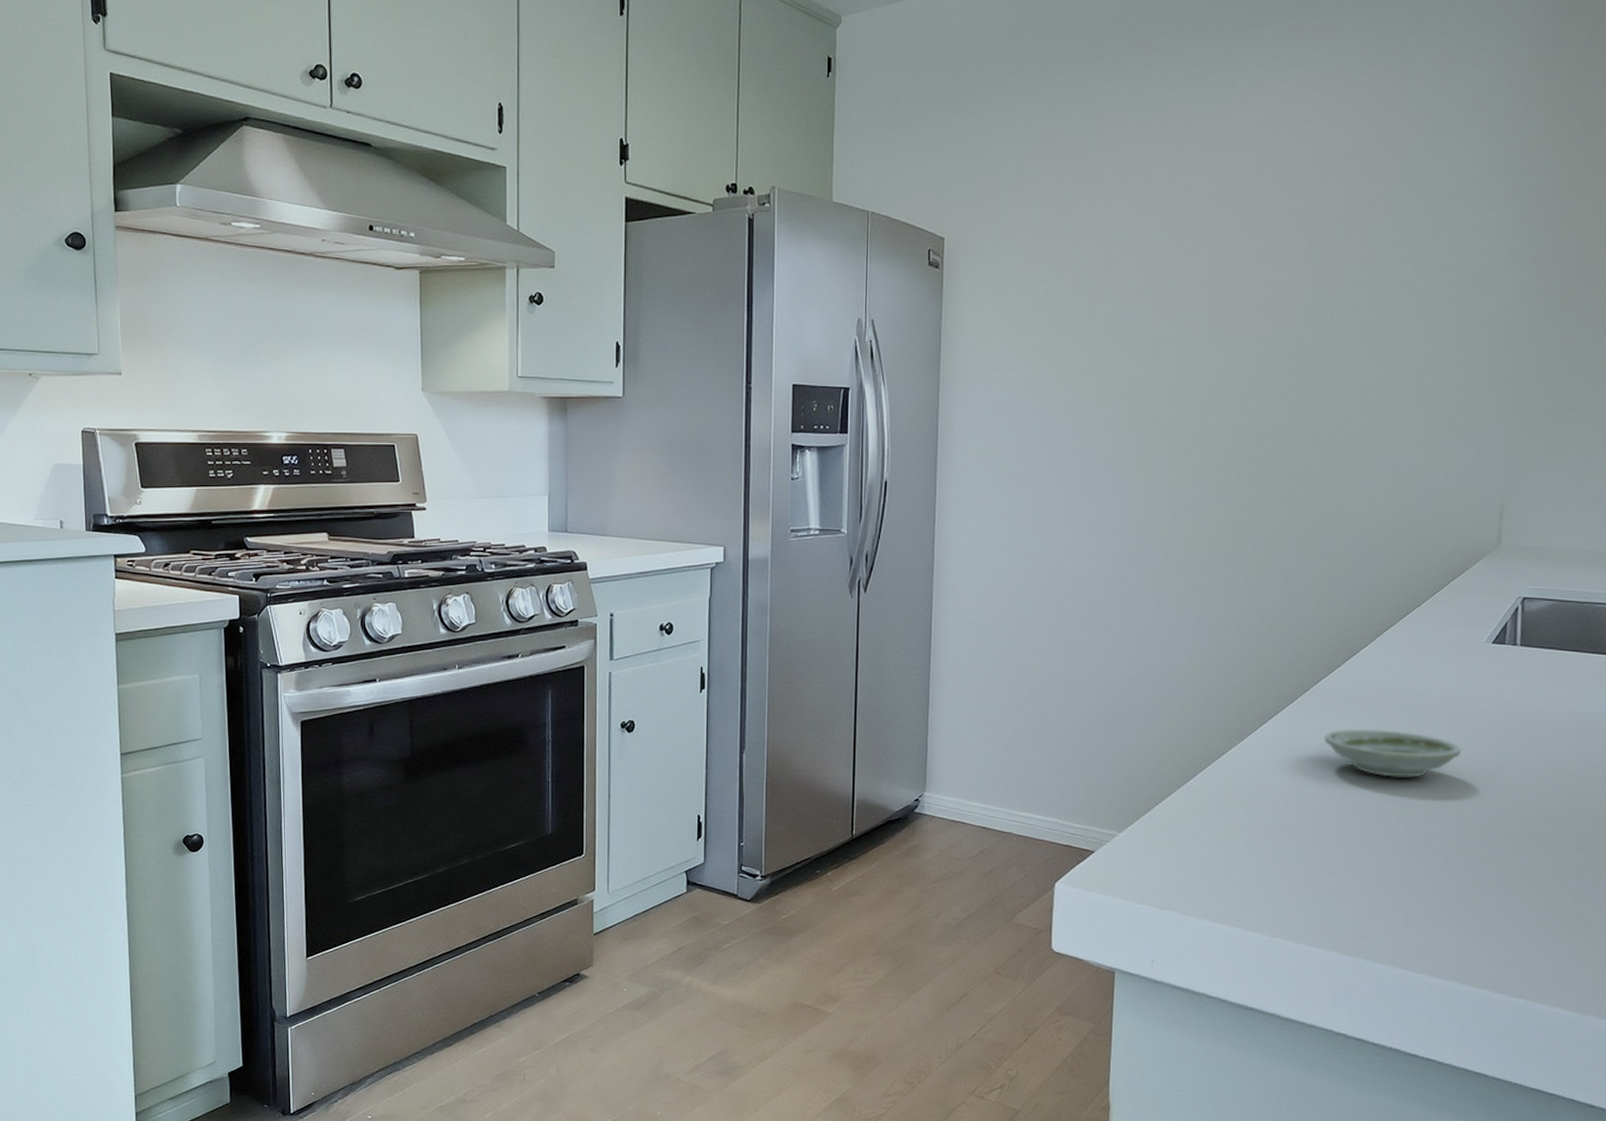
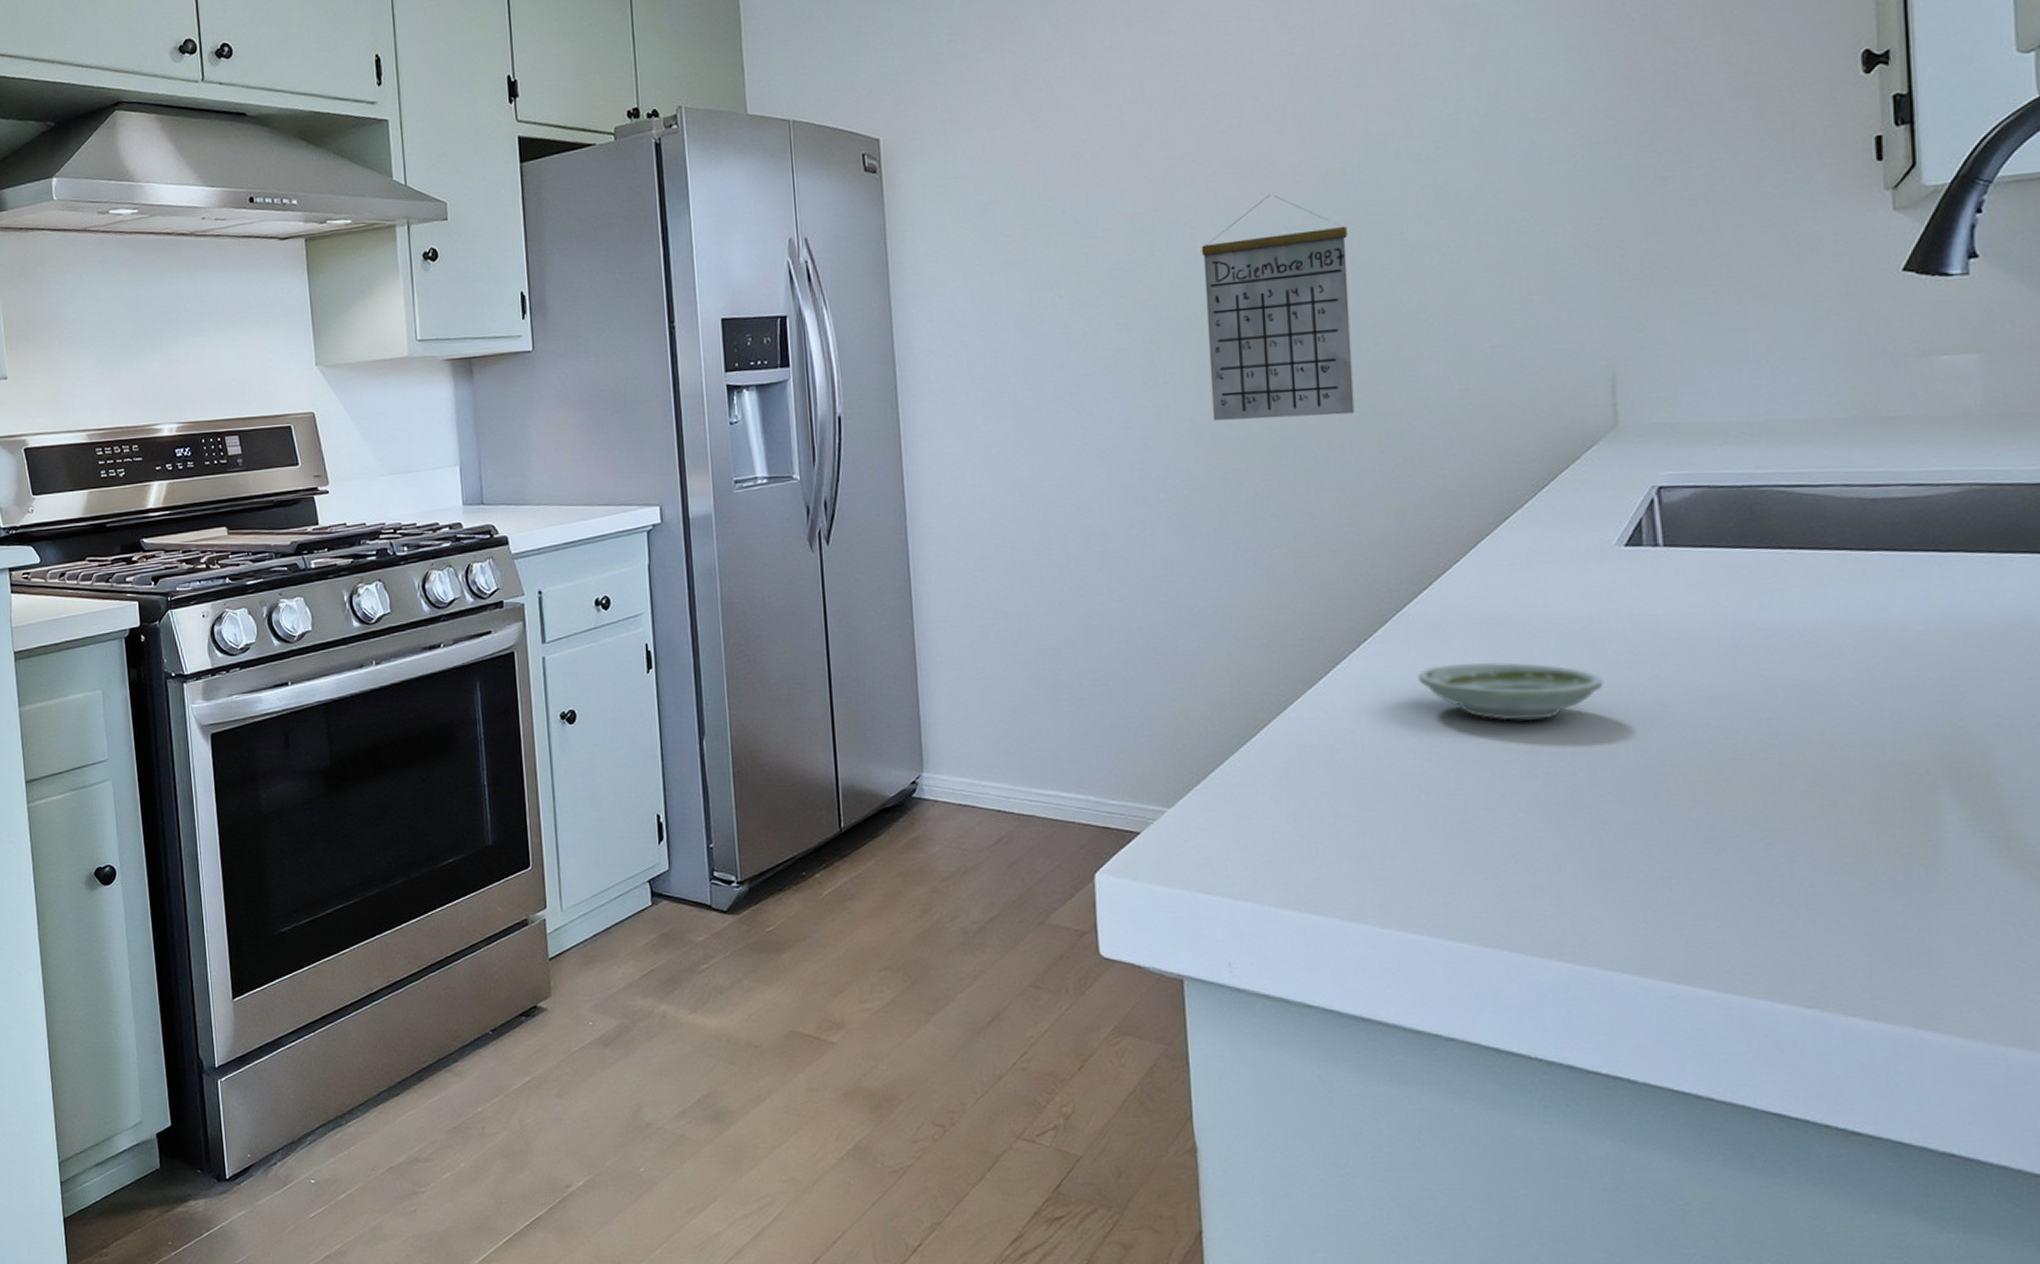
calendar: none [1192,323,1317,517] -> present [1201,193,1355,421]

